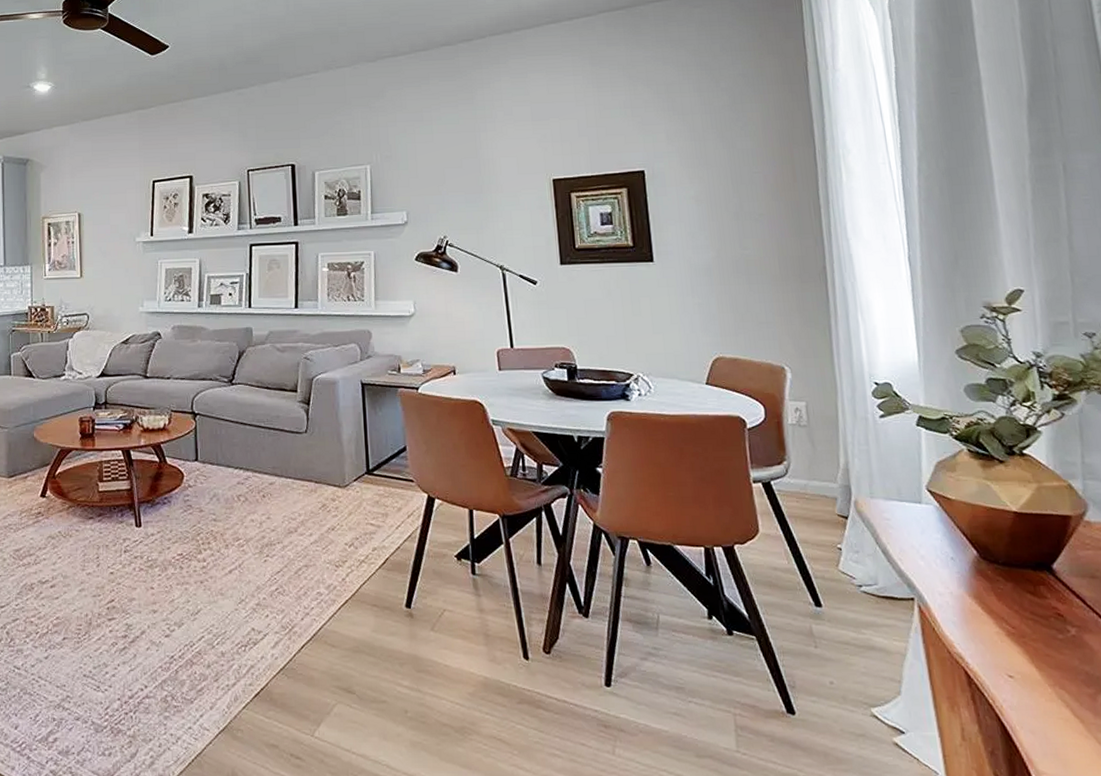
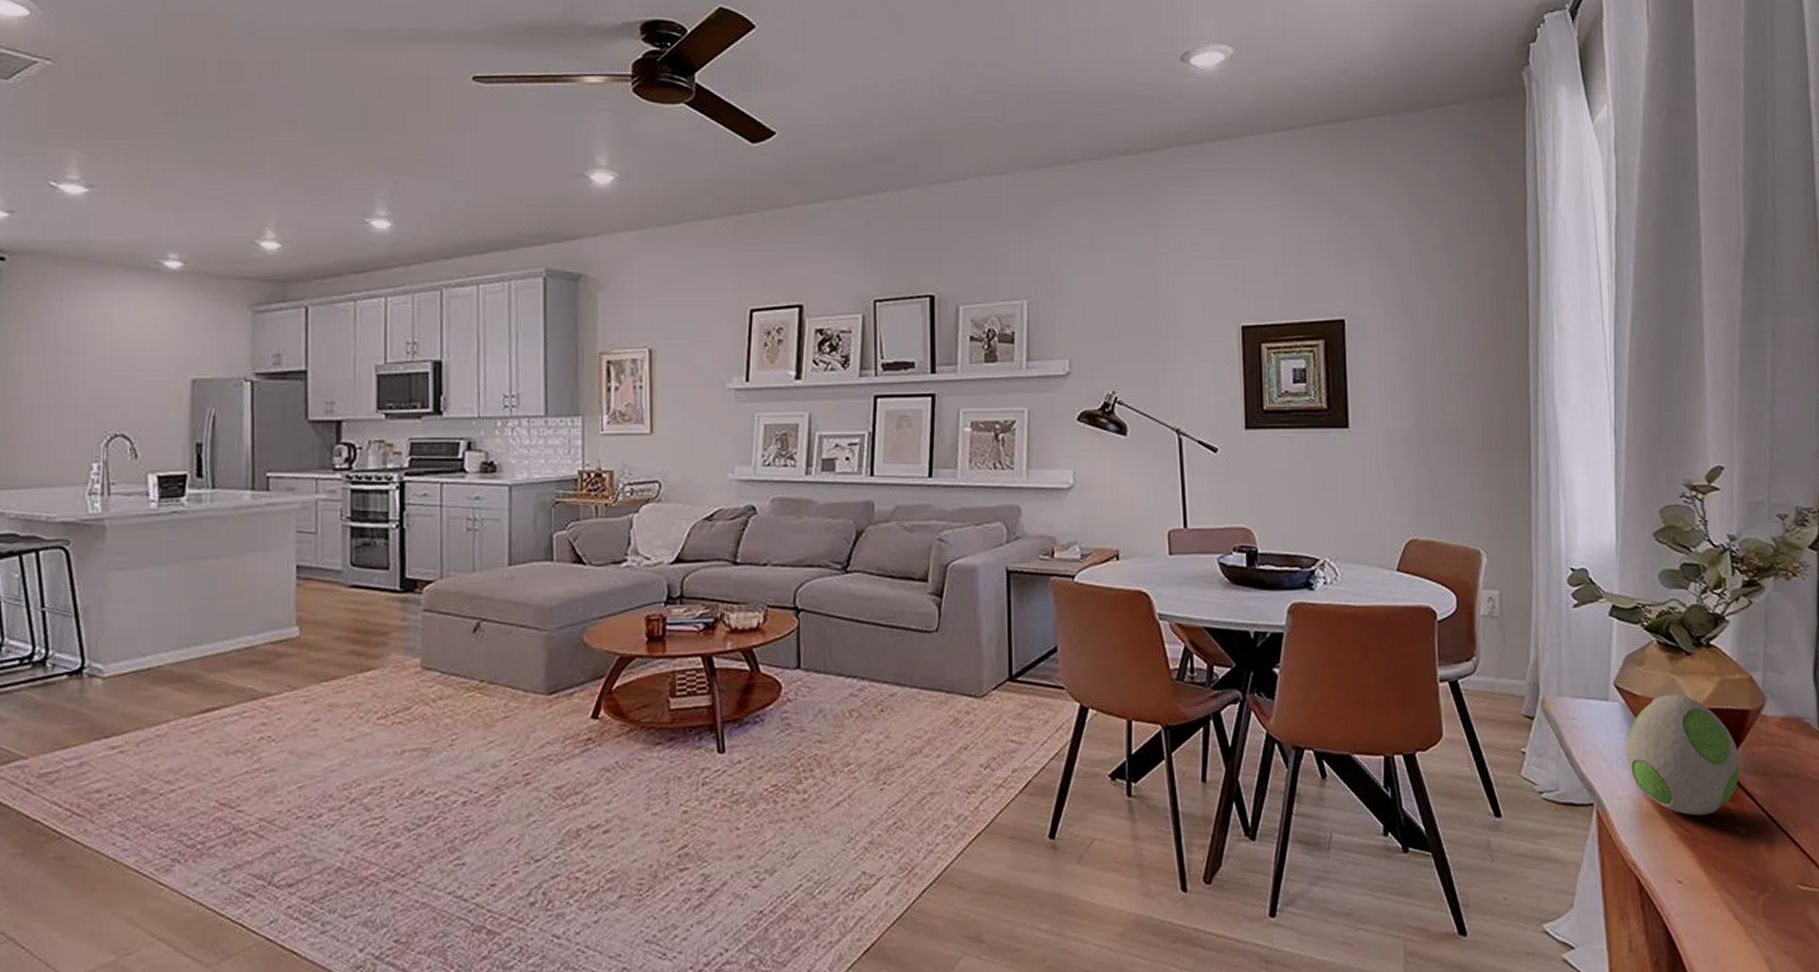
decorative egg: none [942,499,1066,614] -> present [1625,694,1741,816]

